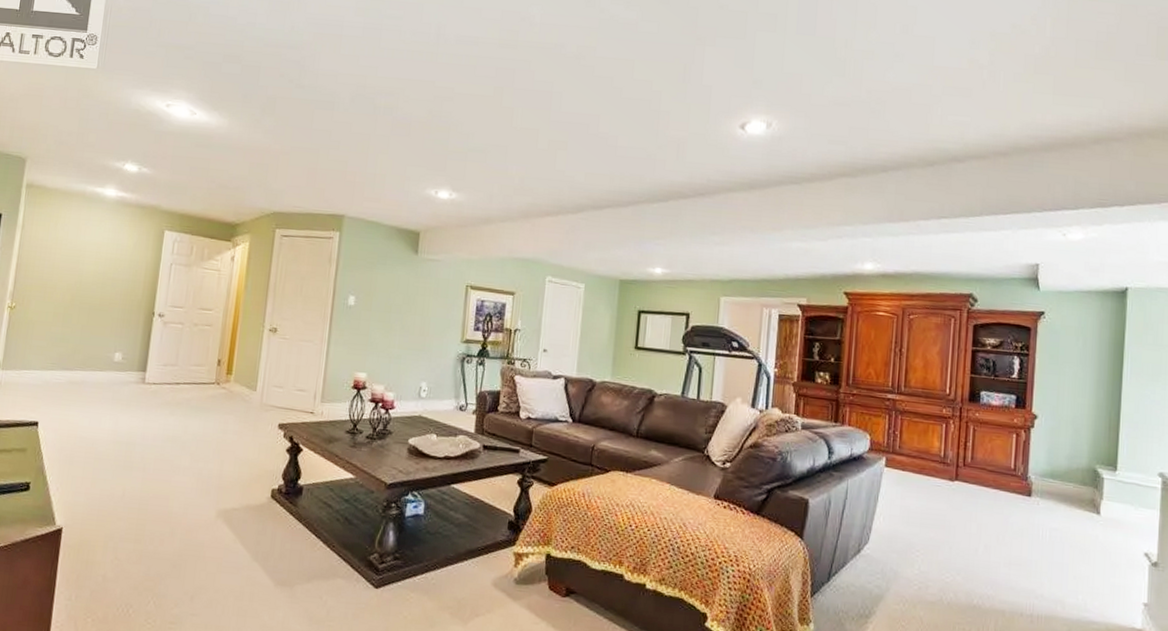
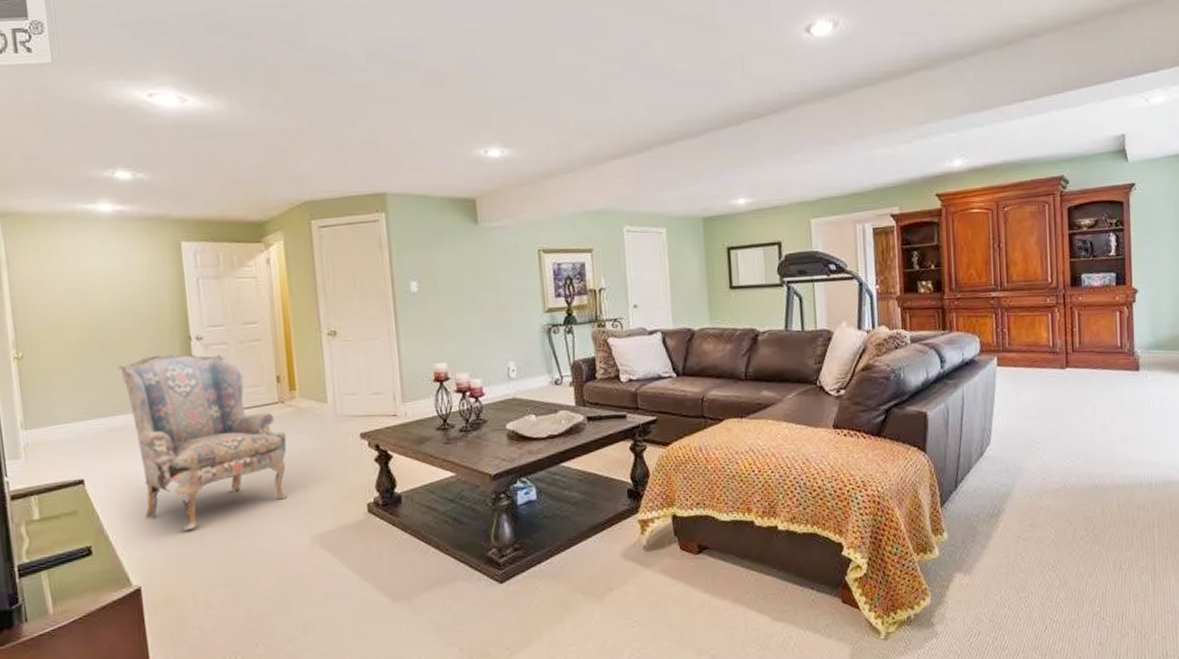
armchair: none [81,324,215,484] -> present [117,353,288,530]

